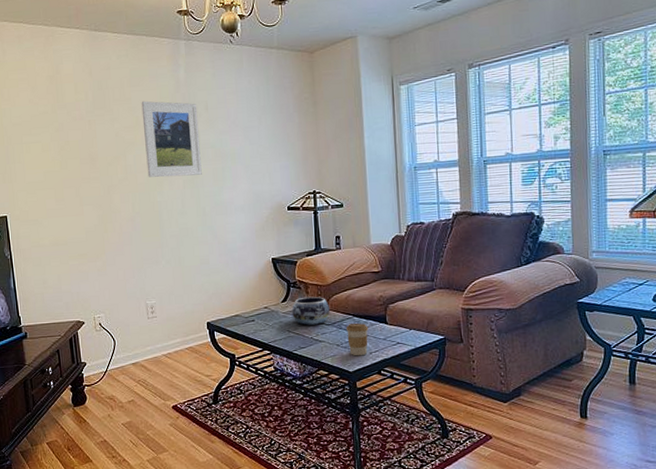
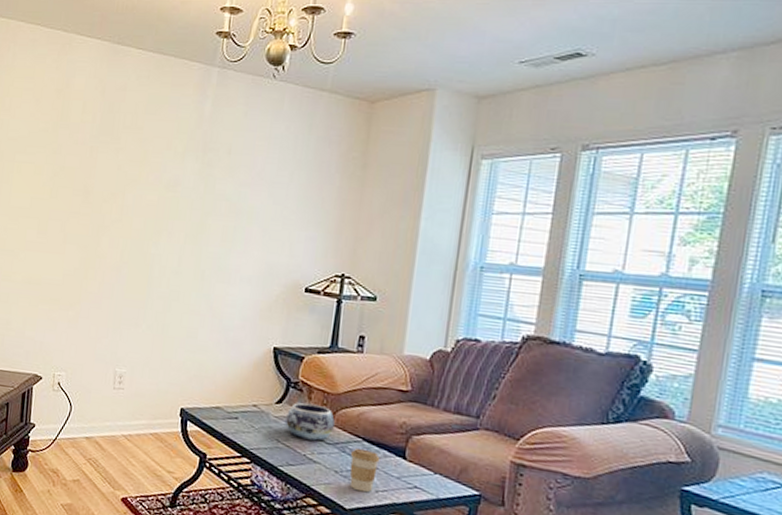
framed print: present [141,101,202,177] -> none [145,133,219,231]

